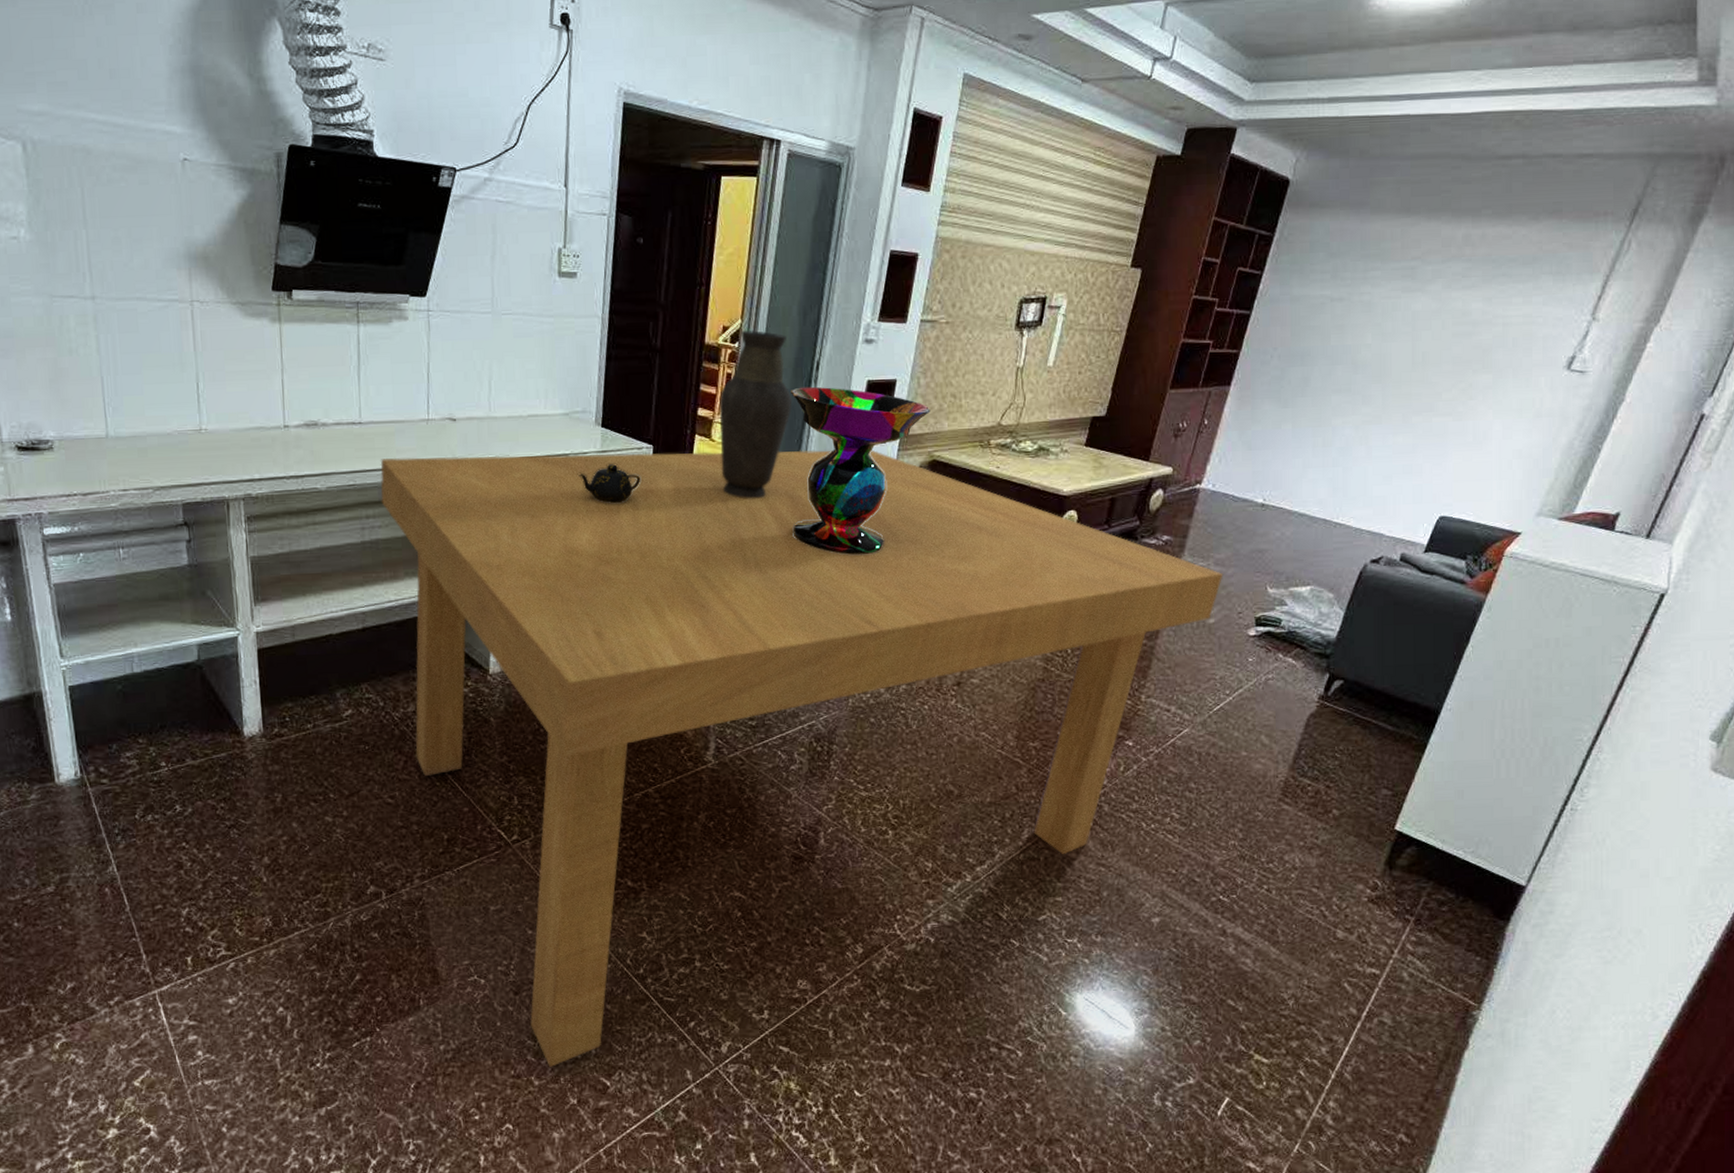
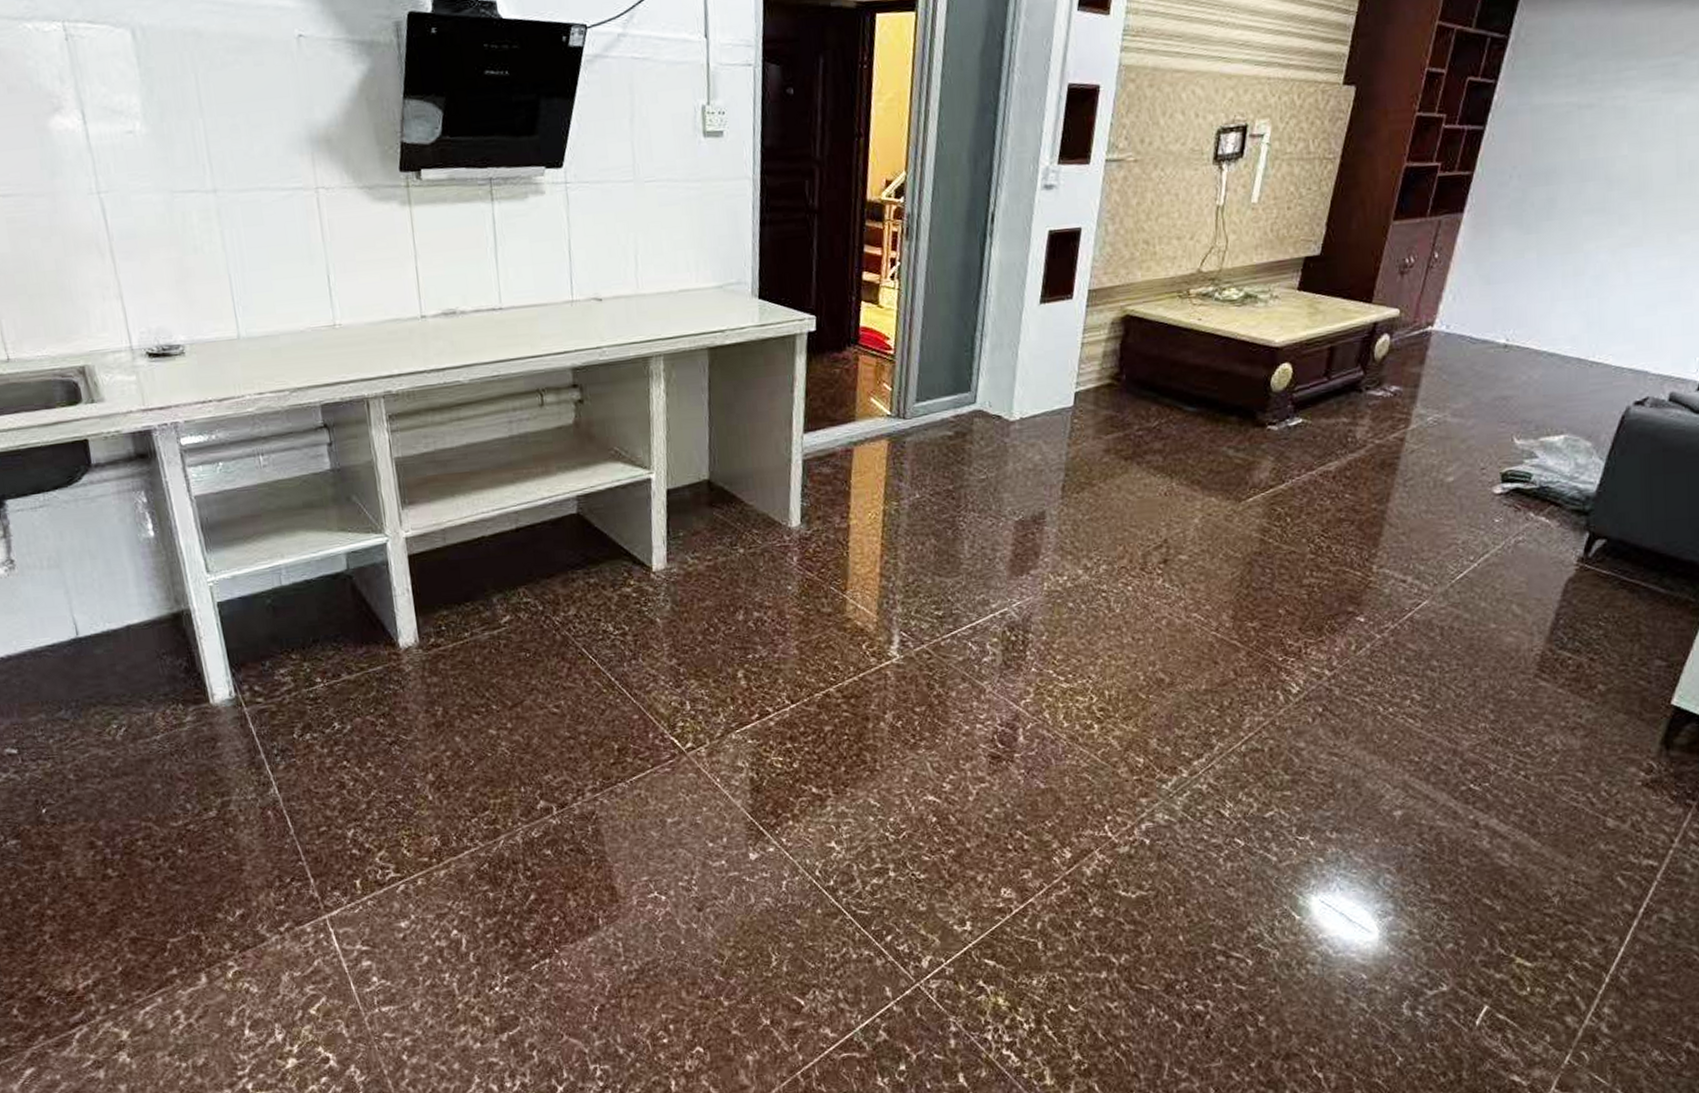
dining table: present [380,450,1224,1067] -> none [524,308,1463,987]
teapot: present [577,463,641,503] -> none [735,337,805,381]
vase: present [719,329,793,499] -> none [885,182,967,369]
decorative bowl: present [791,386,931,556] -> none [964,240,1121,425]

